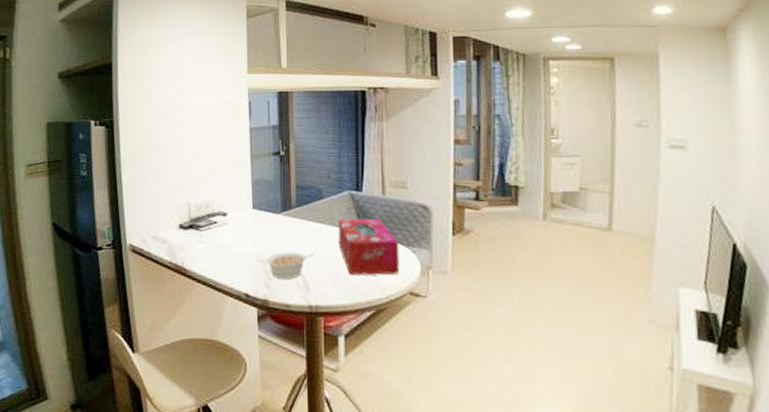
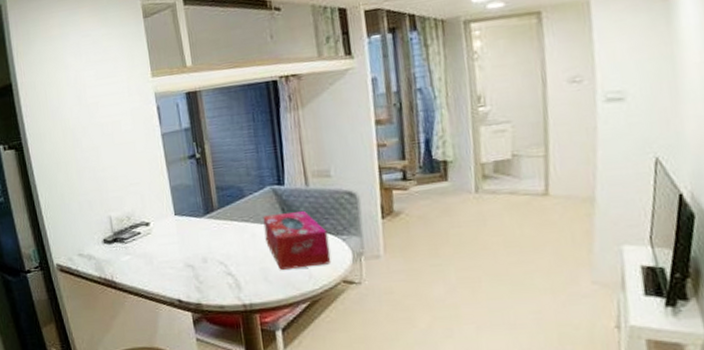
legume: present [266,252,315,279] -> none [194,252,243,282]

